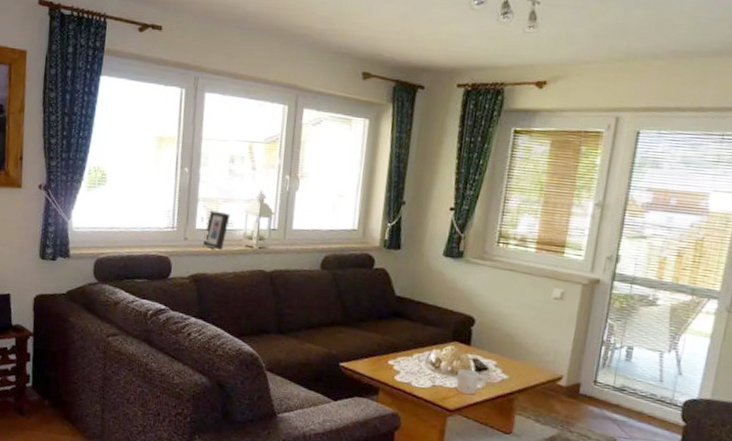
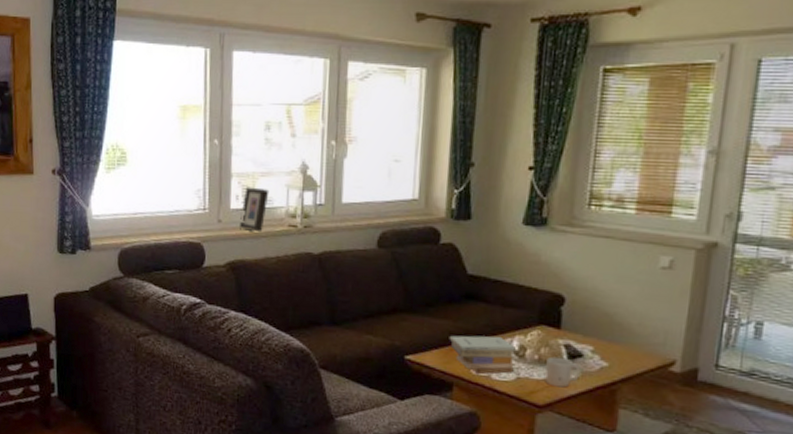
books: none [377,347,433,382] -> present [449,335,516,375]

